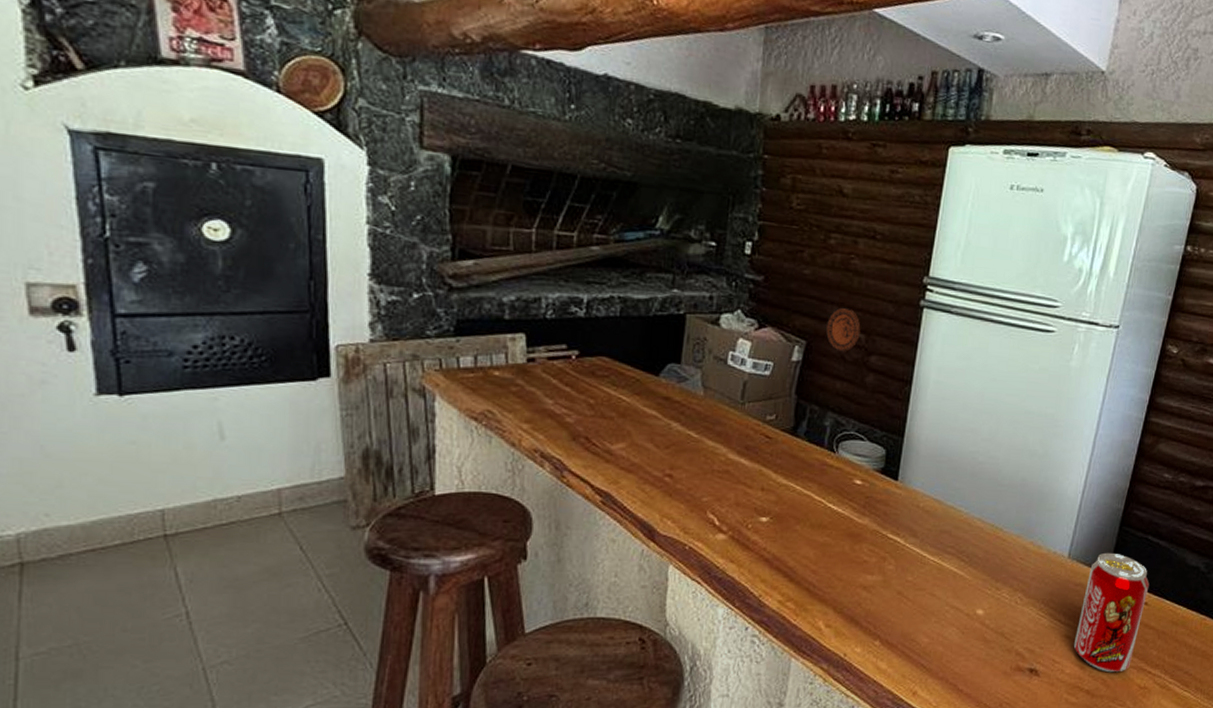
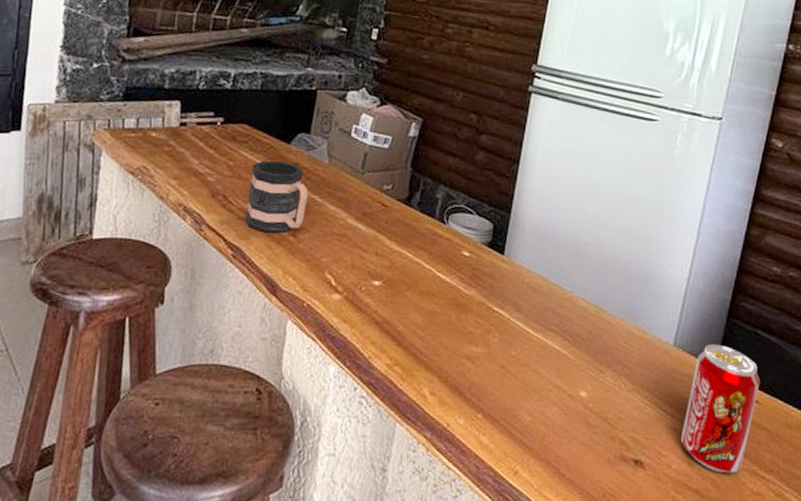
mug: none [612,395,684,475] -> present [244,160,309,233]
decorative plate: present [825,307,861,352] -> none [440,89,473,130]

